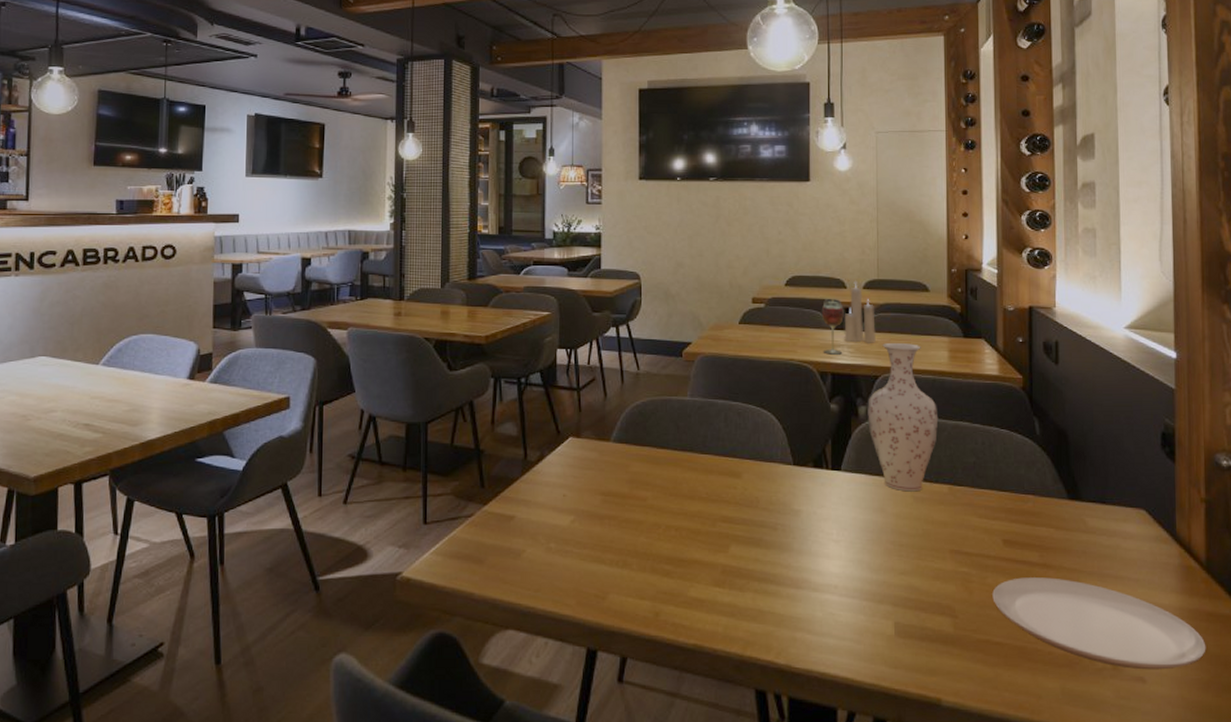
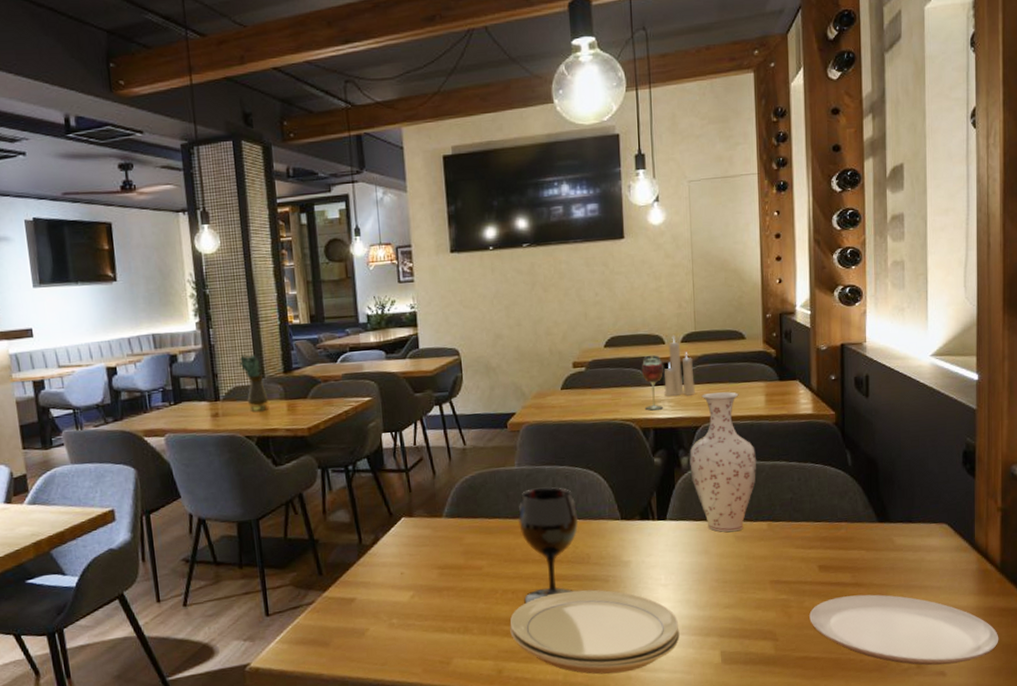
vase: none [427,256,451,316] -> present [239,352,269,413]
plate: none [671,535,850,633] -> present [510,589,680,675]
wine glass: none [686,422,749,543] -> present [517,486,579,604]

